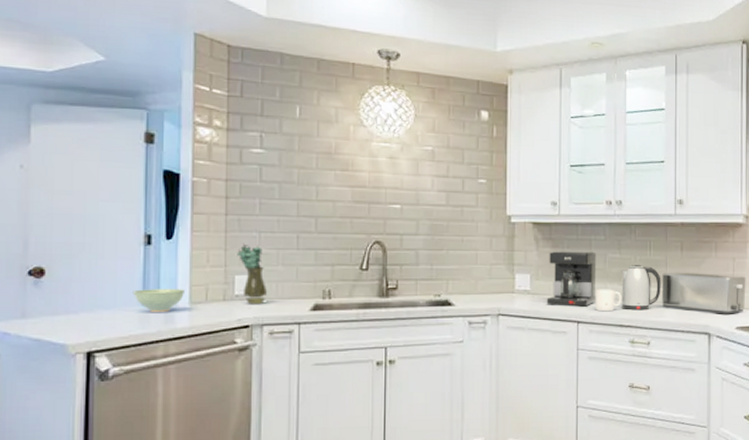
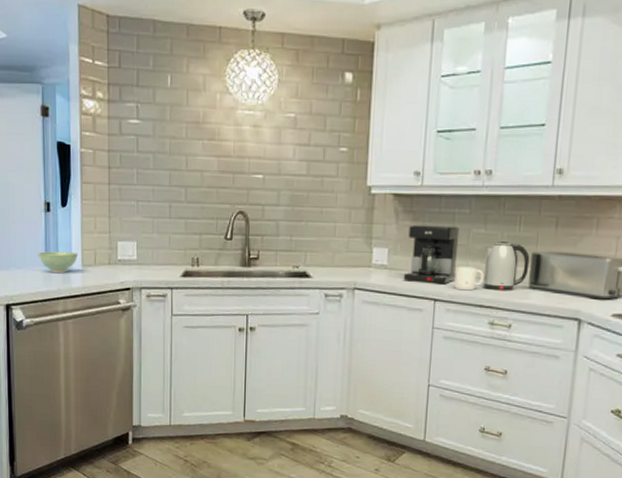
vase: present [237,243,268,305] -> none [119,212,145,270]

